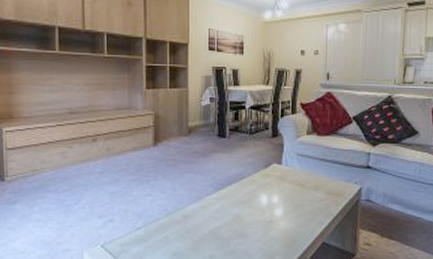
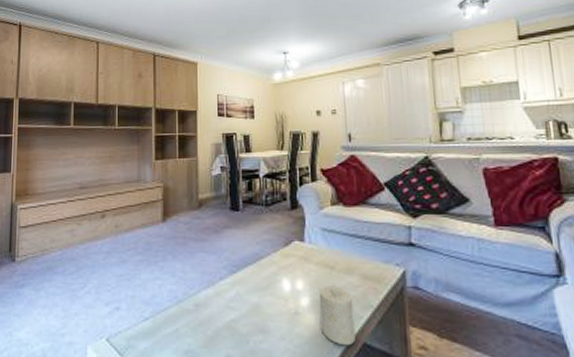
candle: none [291,198,318,245] -> present [320,284,355,346]

